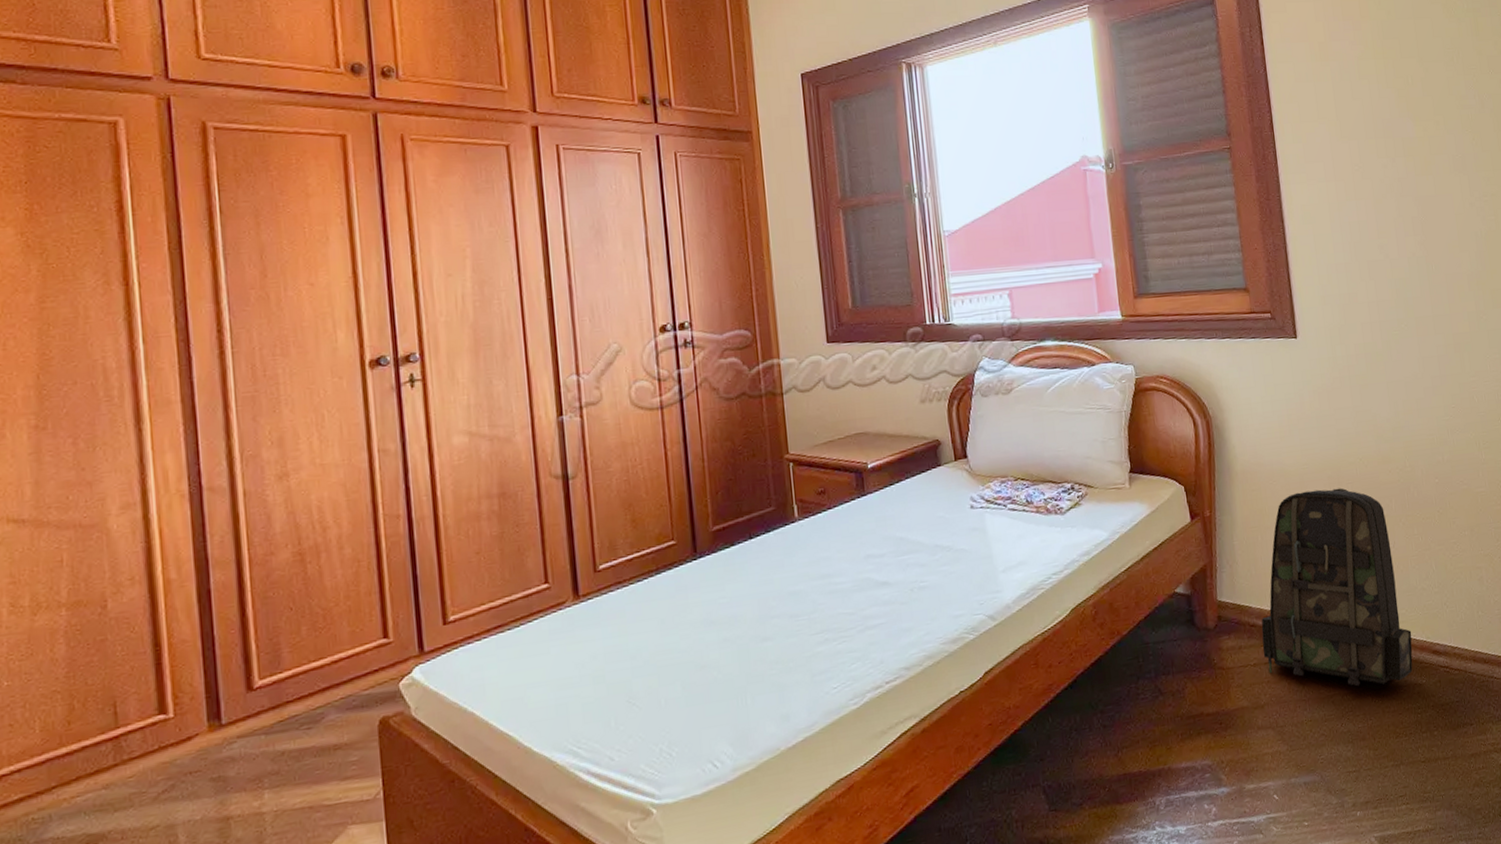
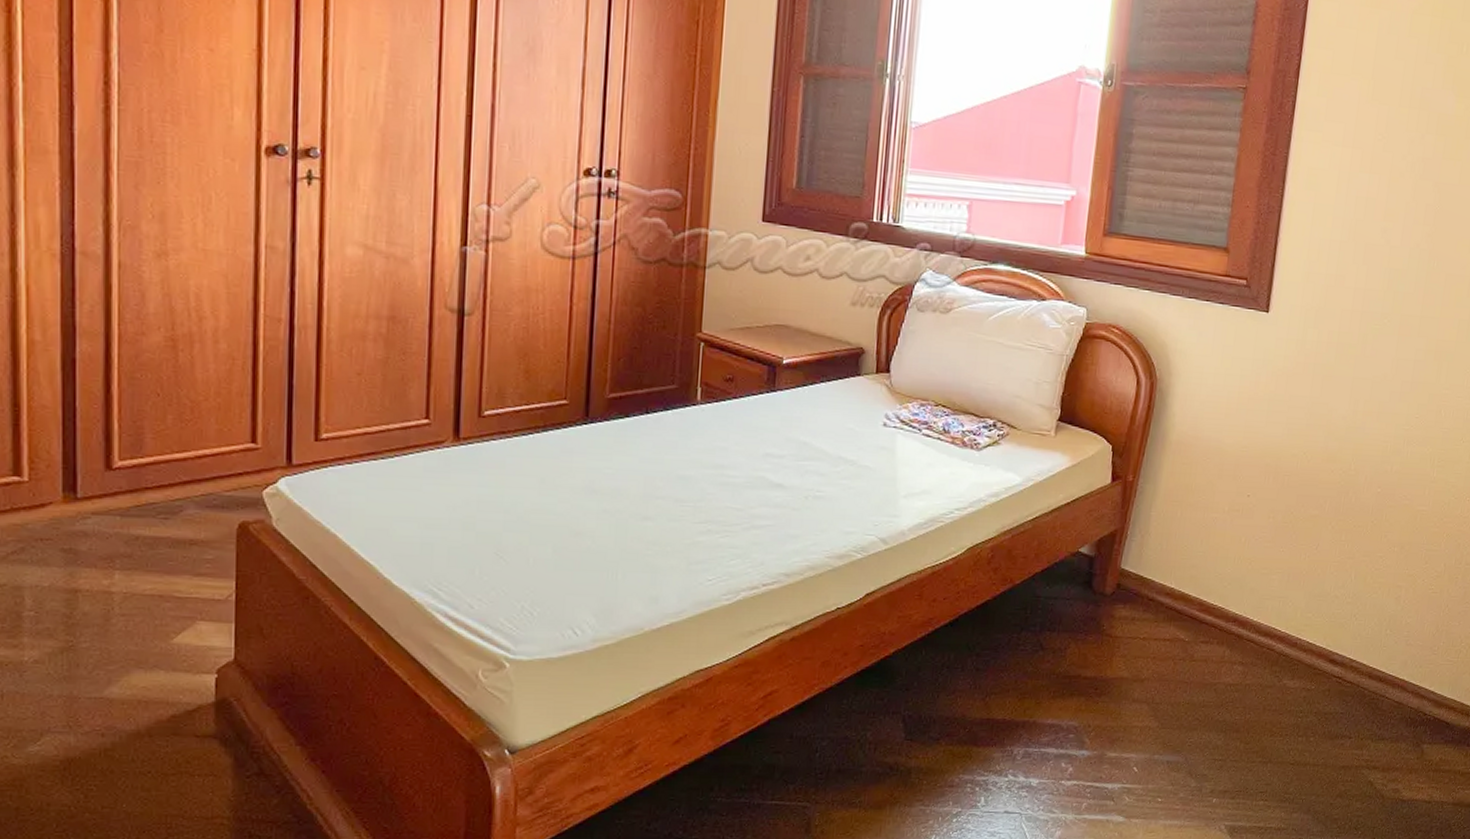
backpack: present [1261,488,1413,687] -> none [1155,474,1316,683]

